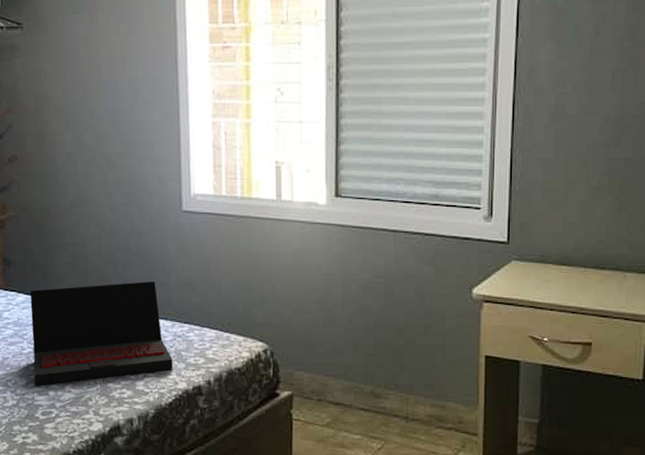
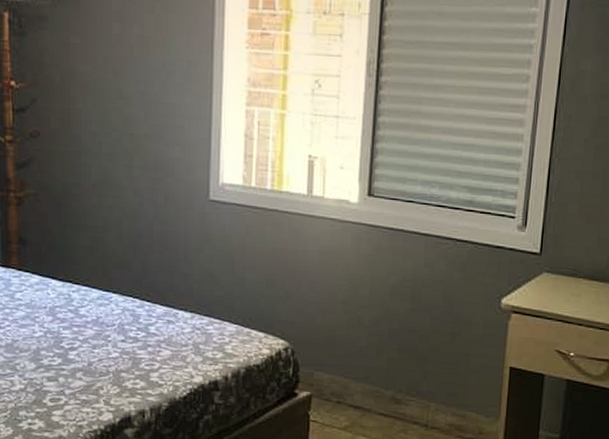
laptop: present [29,281,173,386] -> none [44,270,190,371]

